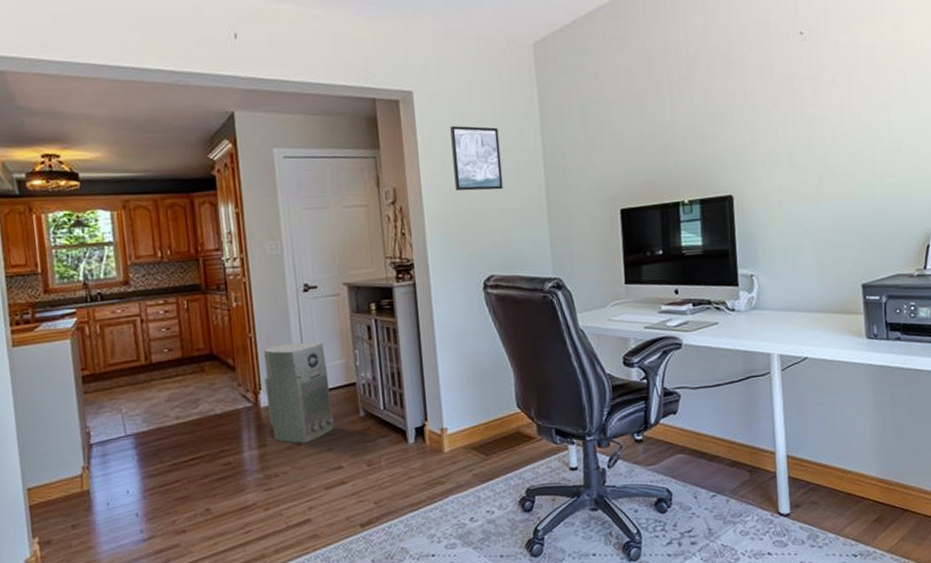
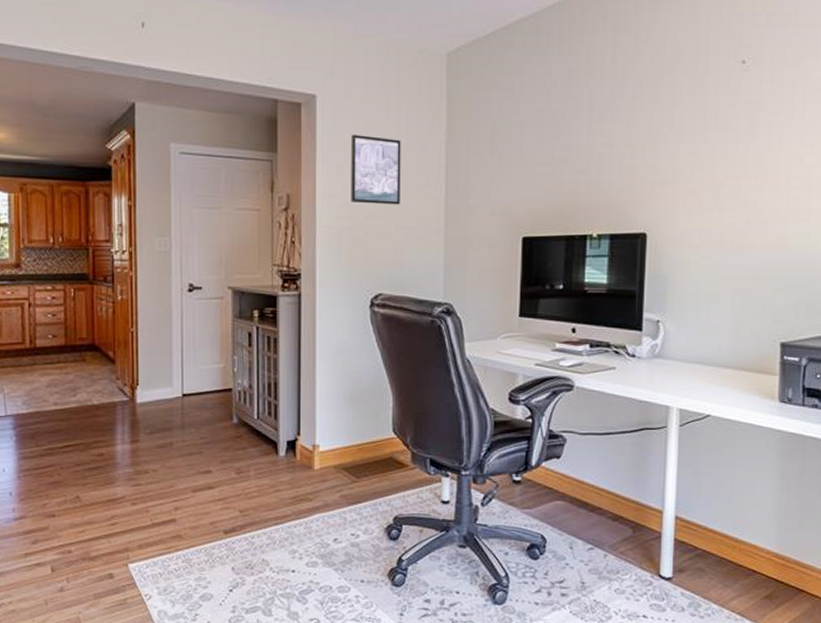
air purifier: present [263,341,335,444] -> none [143,342,207,444]

